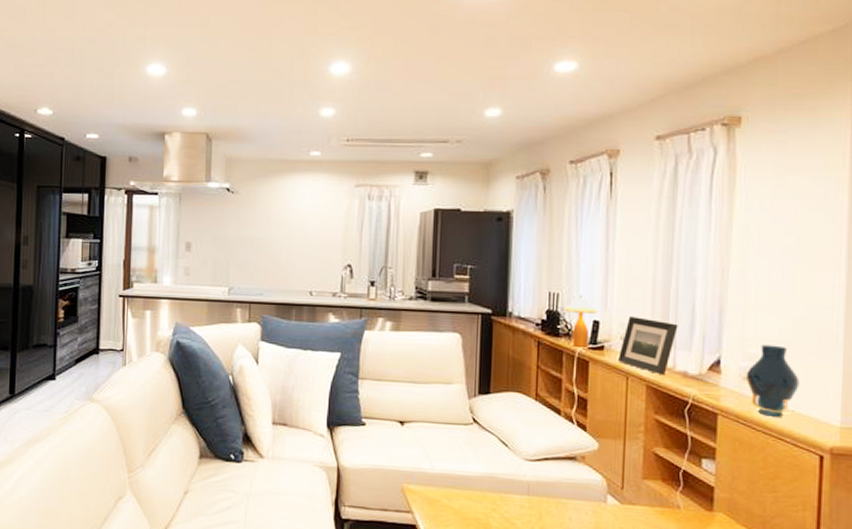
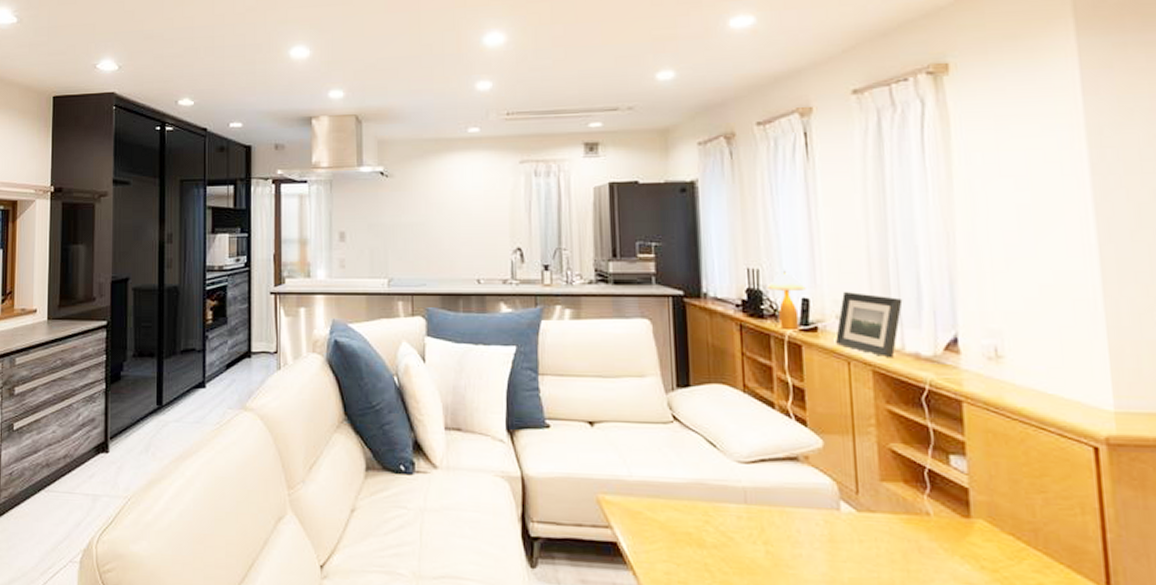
vase: present [745,344,800,417] -> none [990,318,1058,402]

